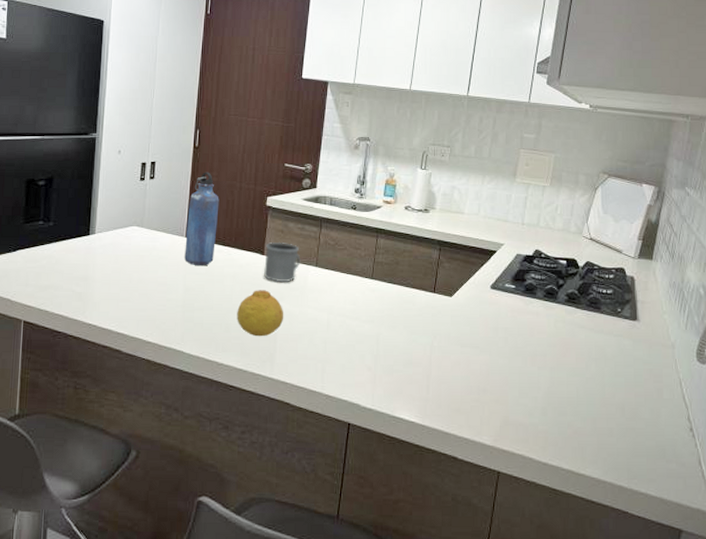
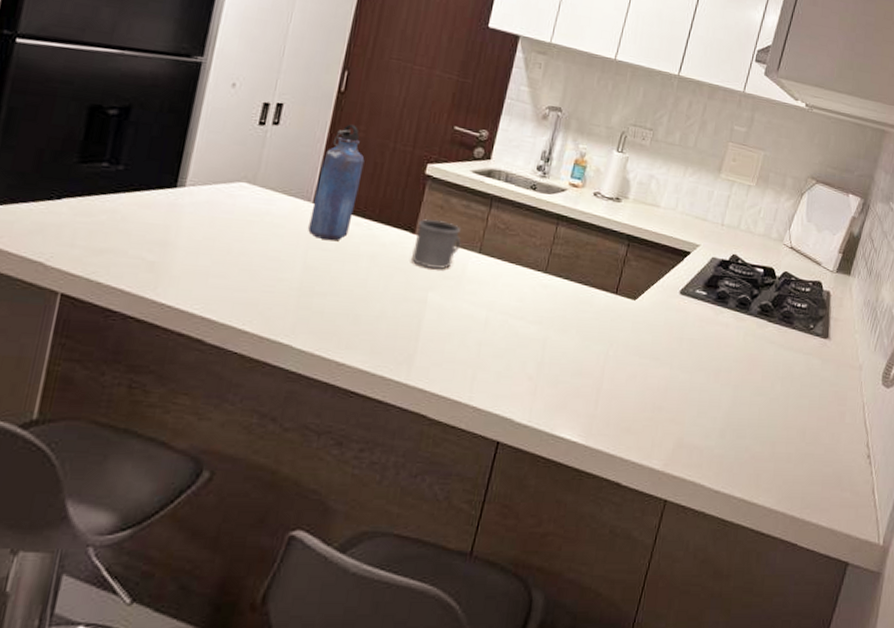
fruit: present [237,290,284,337] -> none [369,275,433,334]

